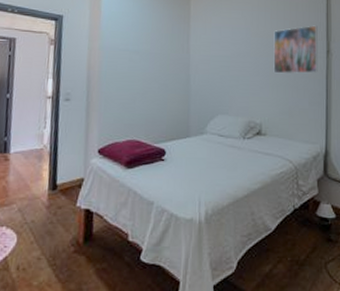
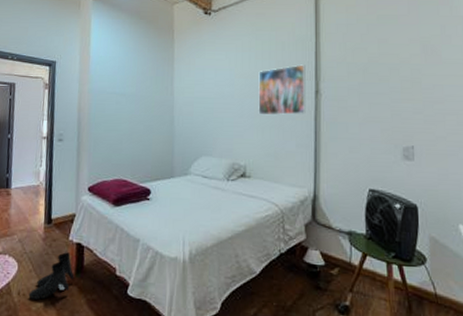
boots: none [29,220,82,273] -> present [28,252,74,300]

